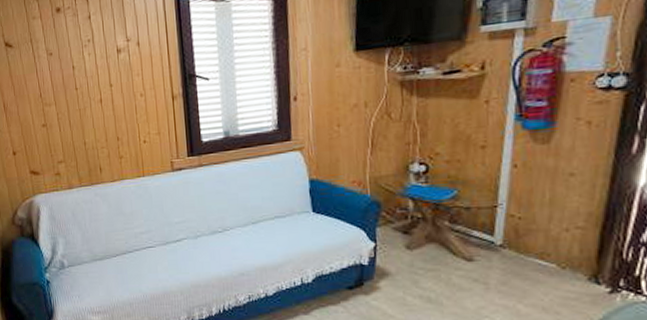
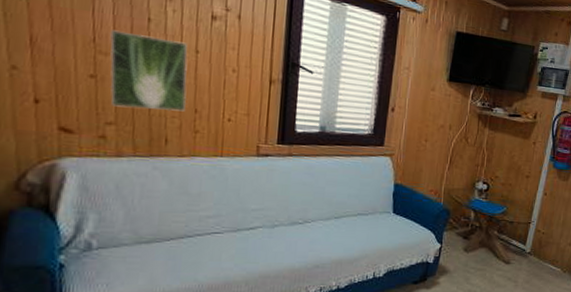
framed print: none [50,79,111,147] -> present [109,29,188,112]

